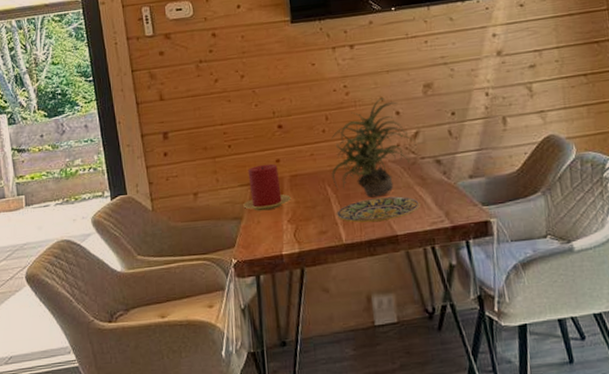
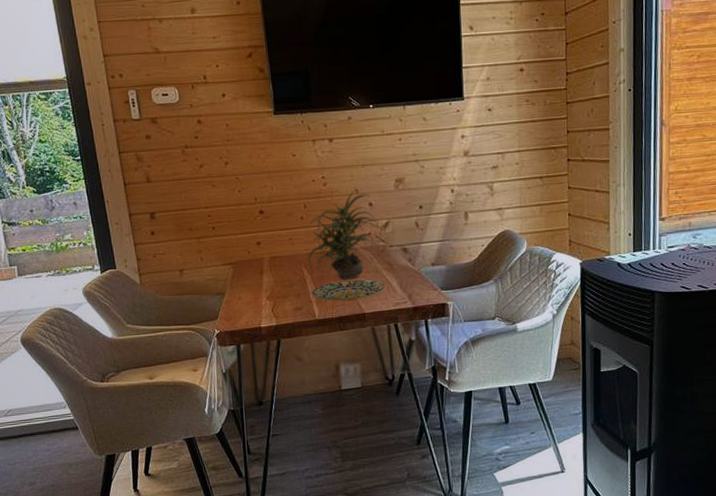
candle: present [243,163,291,211] -> none [226,245,270,288]

